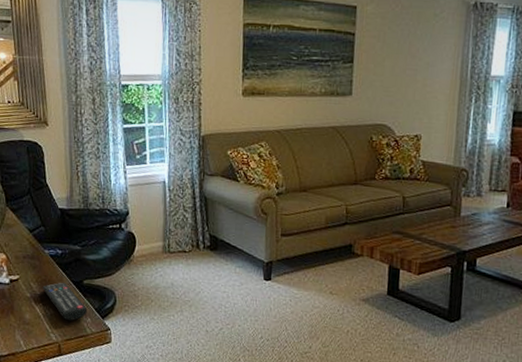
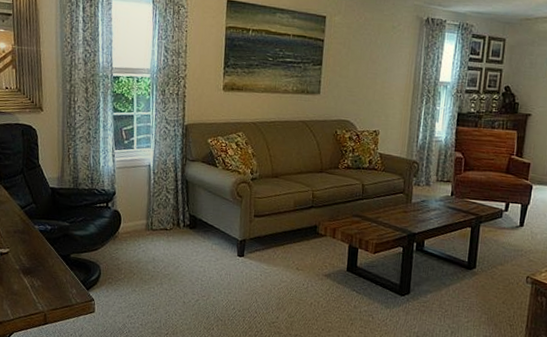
remote control: present [42,282,88,321] -> none [31,255,74,292]

